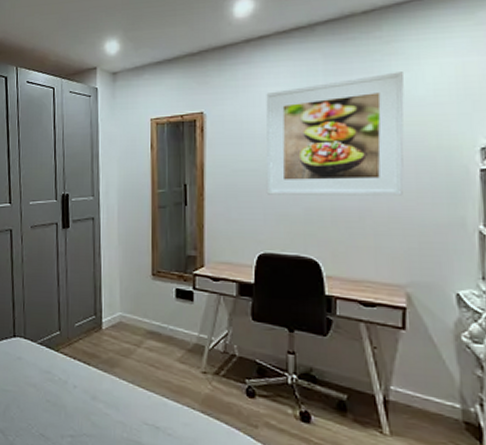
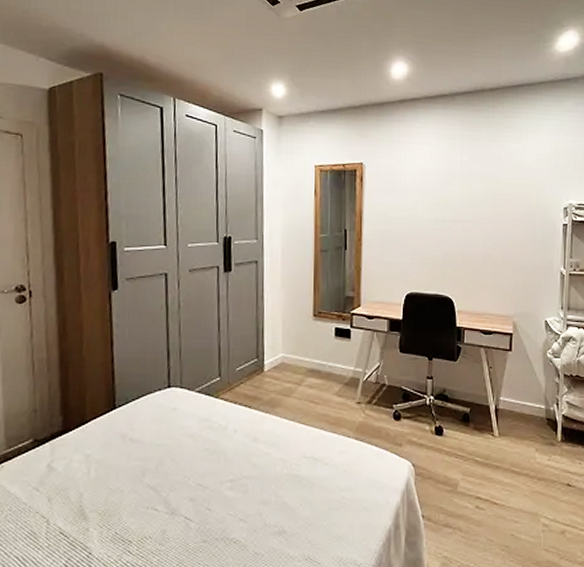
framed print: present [266,72,404,196] -> none [414,142,516,244]

